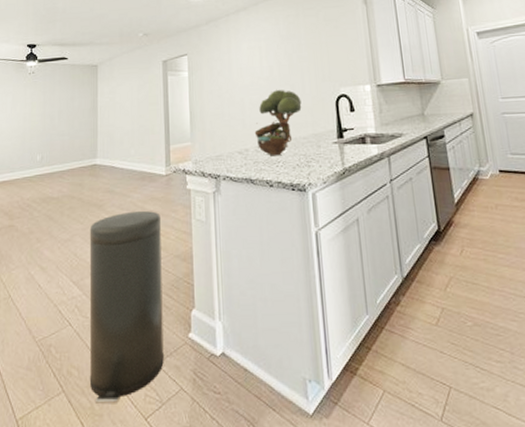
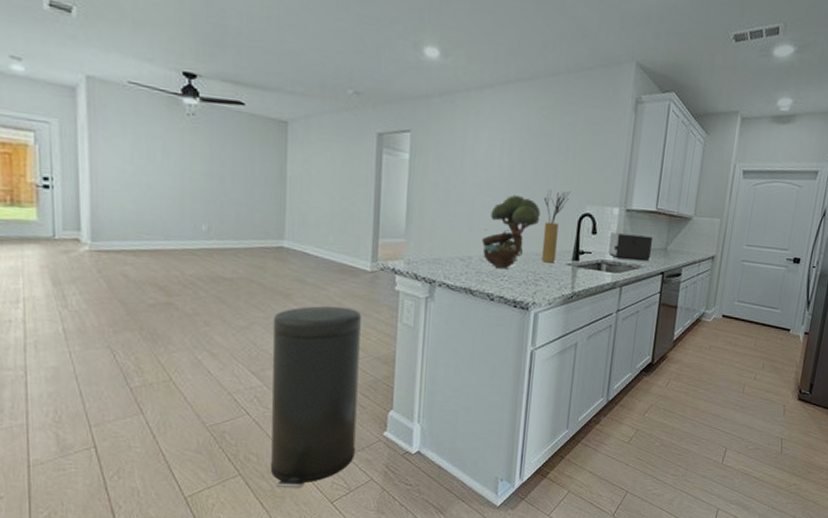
vase: none [301,78,324,145] -> present [542,190,571,263]
toaster: none [368,105,410,130] -> present [608,232,653,261]

